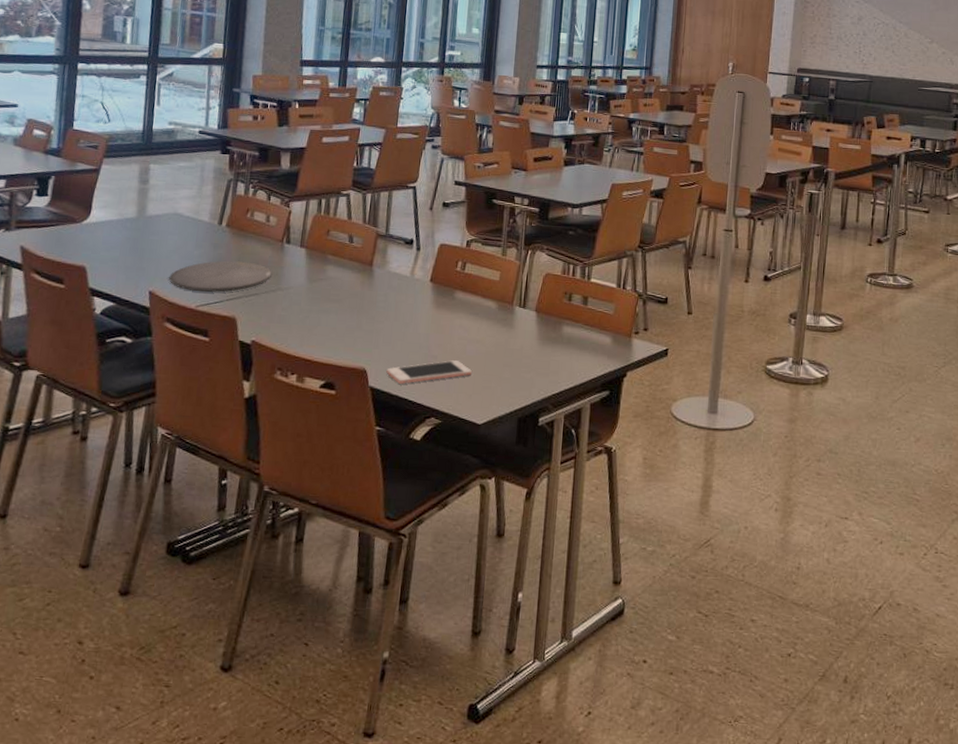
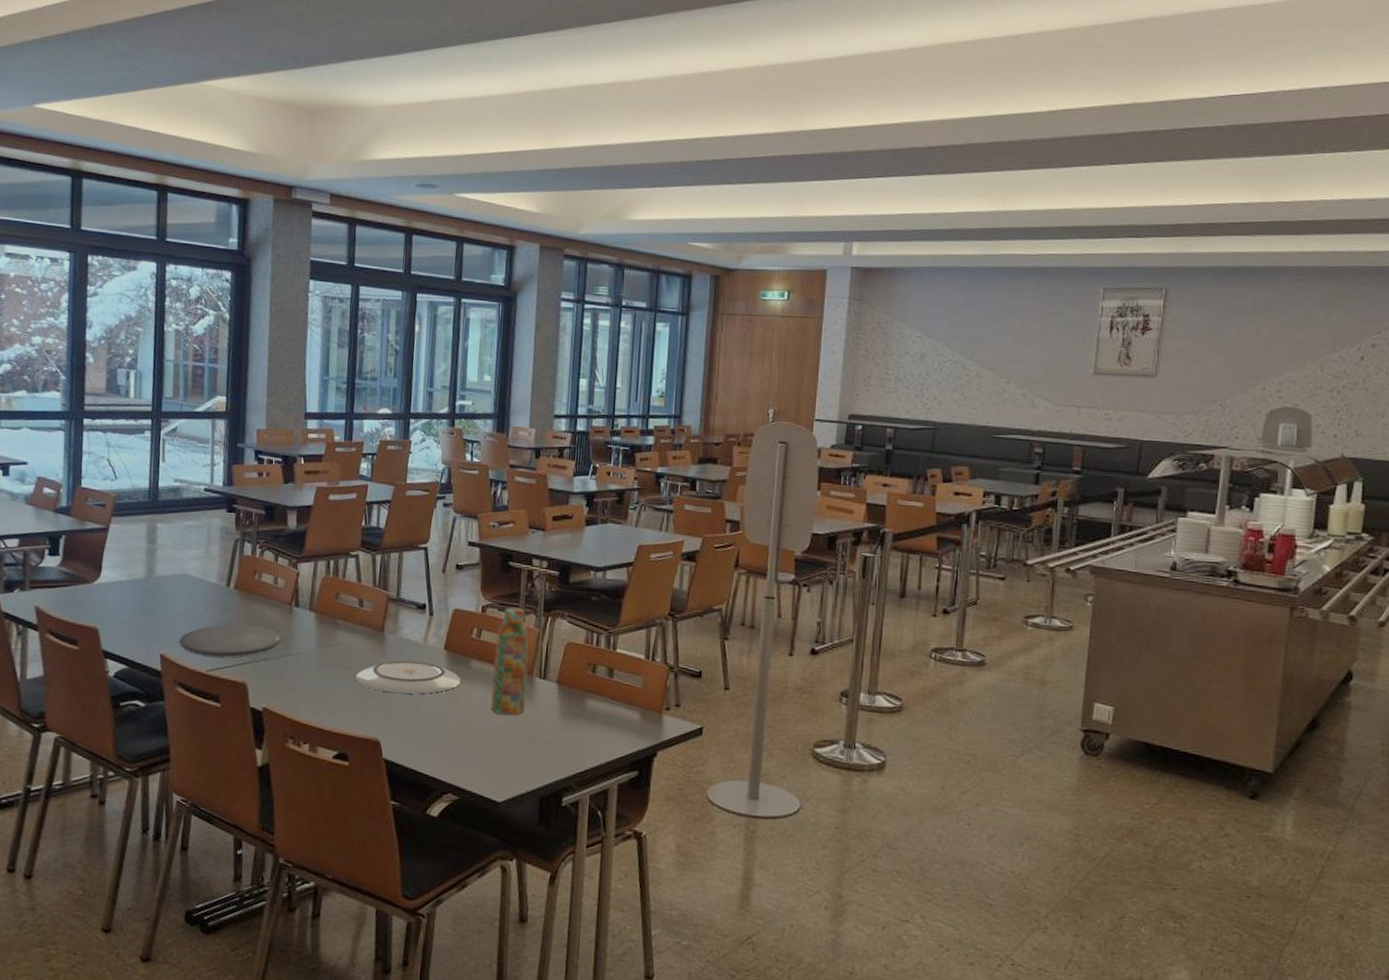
plate: none [343,293,446,325] -> present [354,660,462,694]
cell phone: present [386,360,472,384] -> none [400,733,490,757]
water bottle: none [472,242,510,342] -> present [490,607,529,715]

